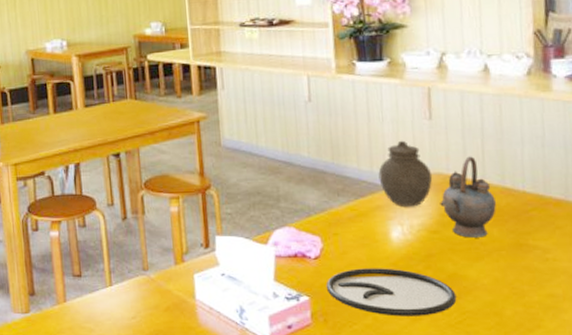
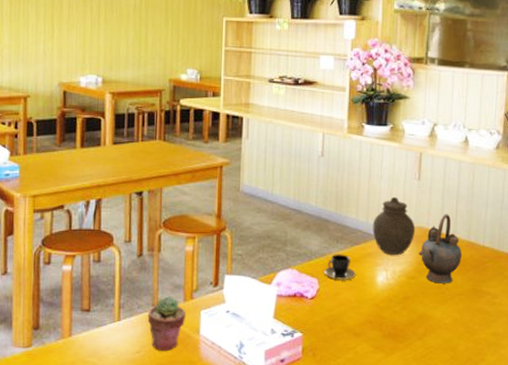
potted succulent: none [139,259,179,317] -> present [147,296,186,352]
teacup: none [326,208,365,237] -> present [324,254,356,280]
plate: present [326,268,457,317] -> none [318,308,423,351]

